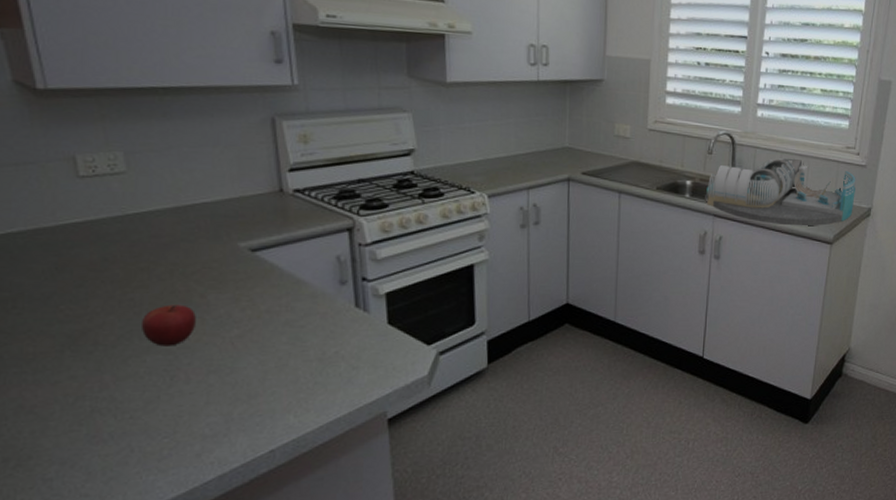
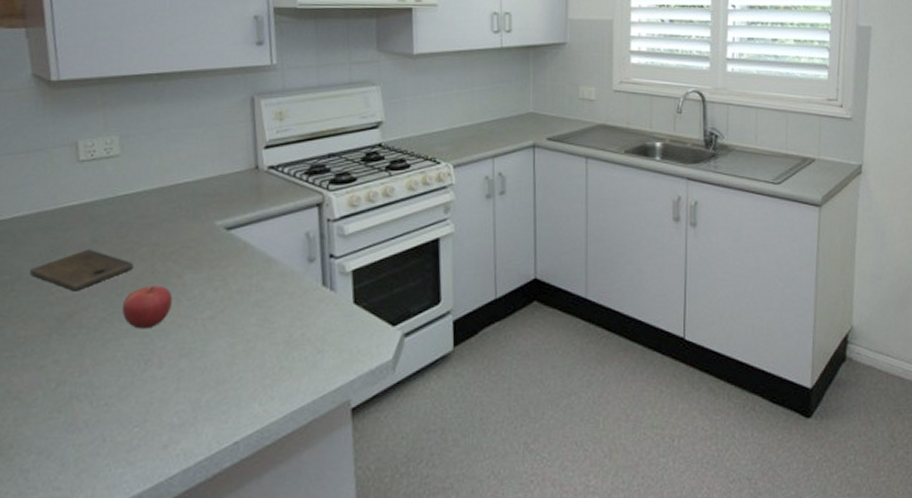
cutting board: none [31,268,151,309] -> present [29,249,134,291]
architectural model: present [705,157,856,227] -> none [677,113,842,188]

